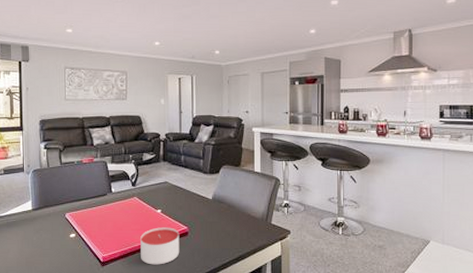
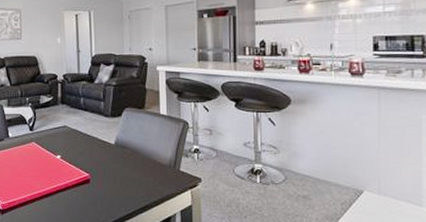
candle: present [140,227,180,265] -> none [40,174,82,214]

